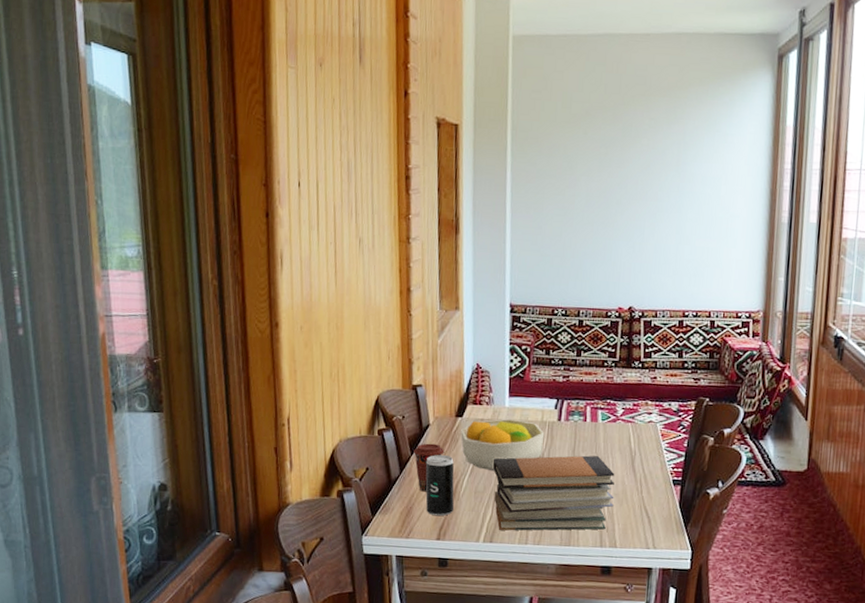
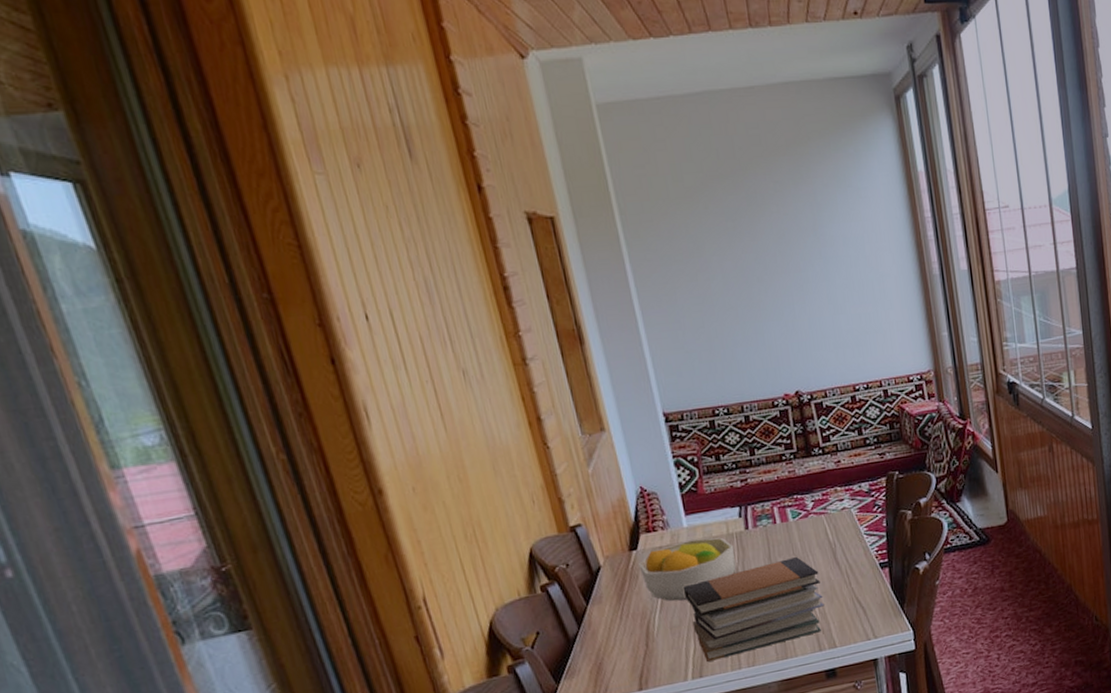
coffee cup: present [413,443,445,492] -> none [588,586,626,643]
beverage can: present [425,455,455,517] -> none [605,595,652,666]

